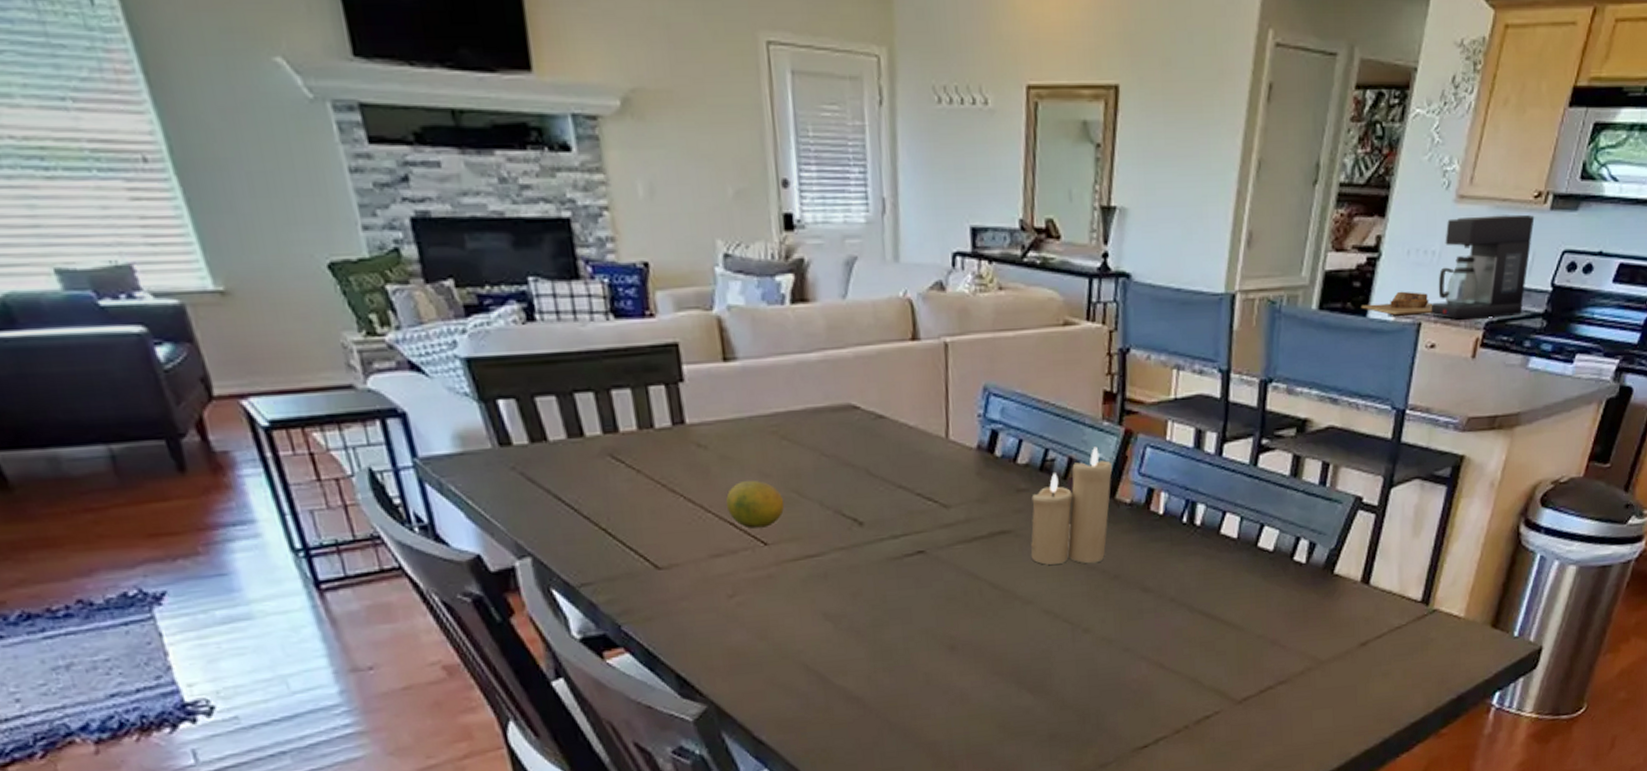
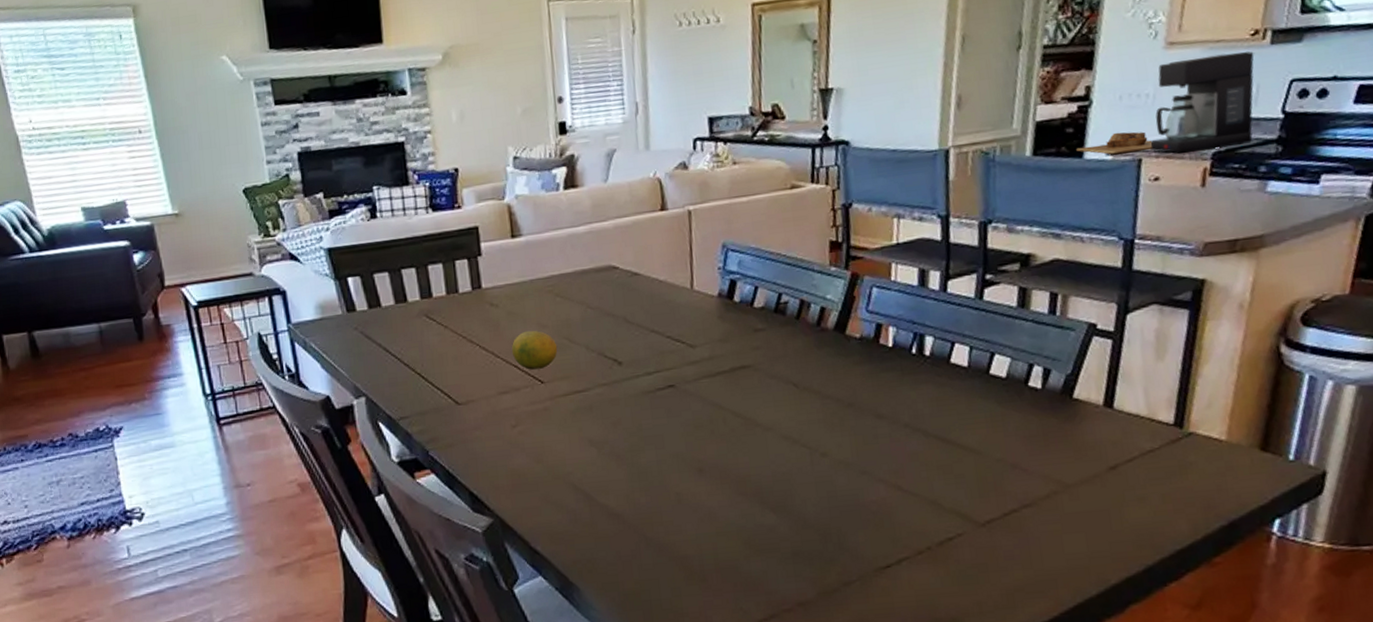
candle: present [1030,446,1113,565] -> none [768,289,842,395]

